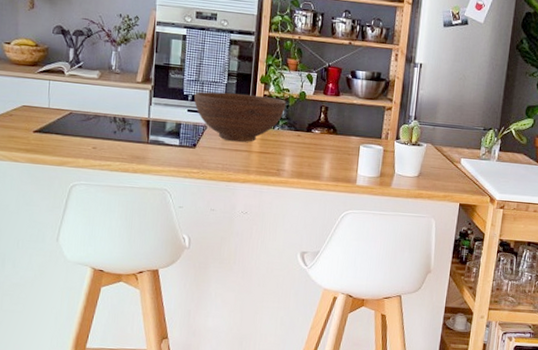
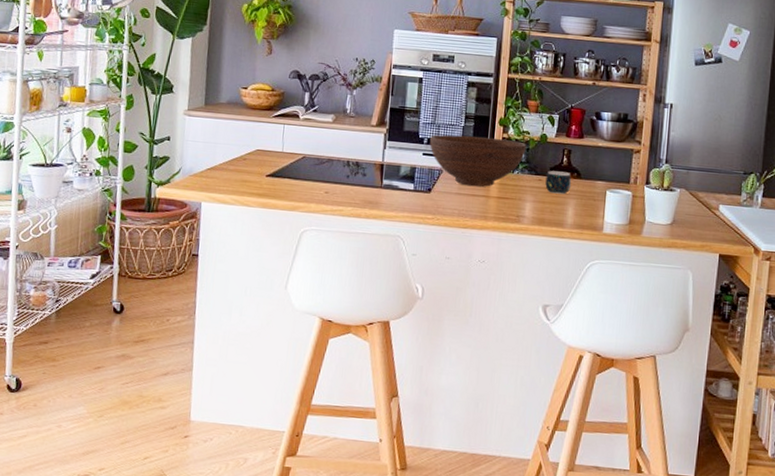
mug: none [304,126,329,149] -> present [545,170,572,194]

